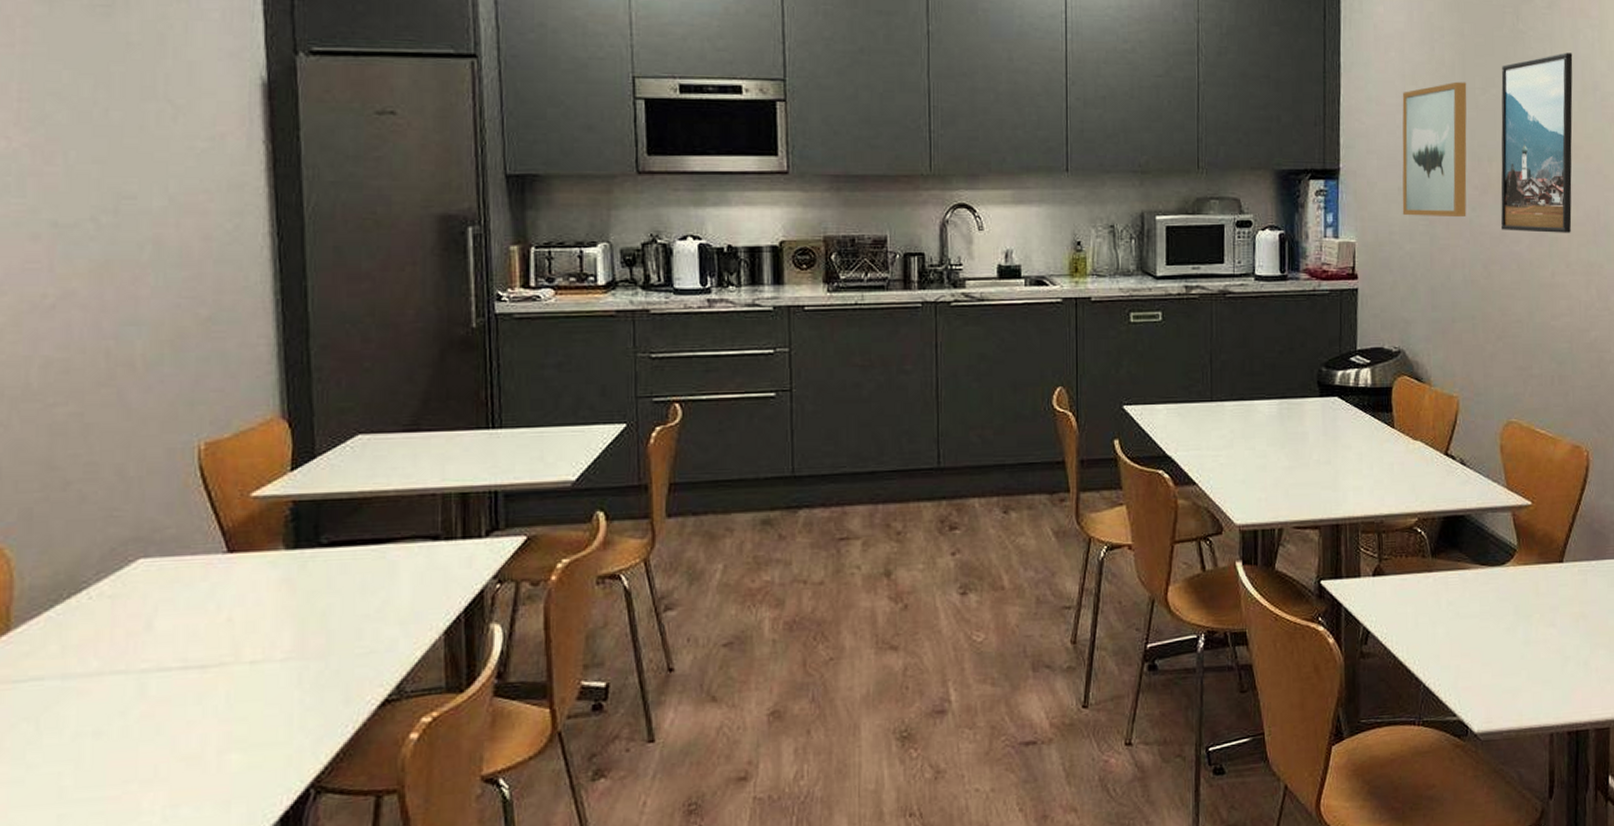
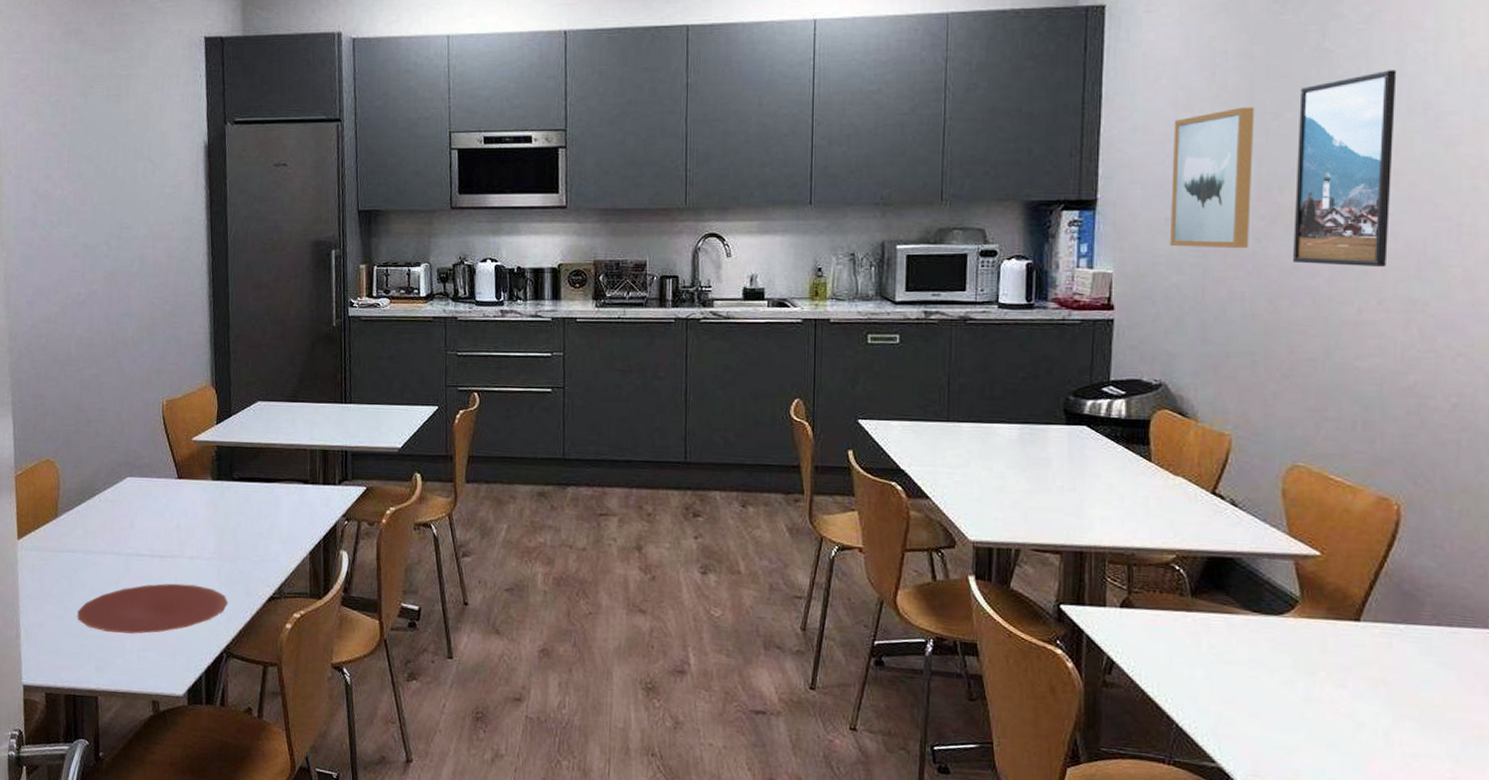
plate: none [50,699,316,791] -> present [77,583,228,634]

